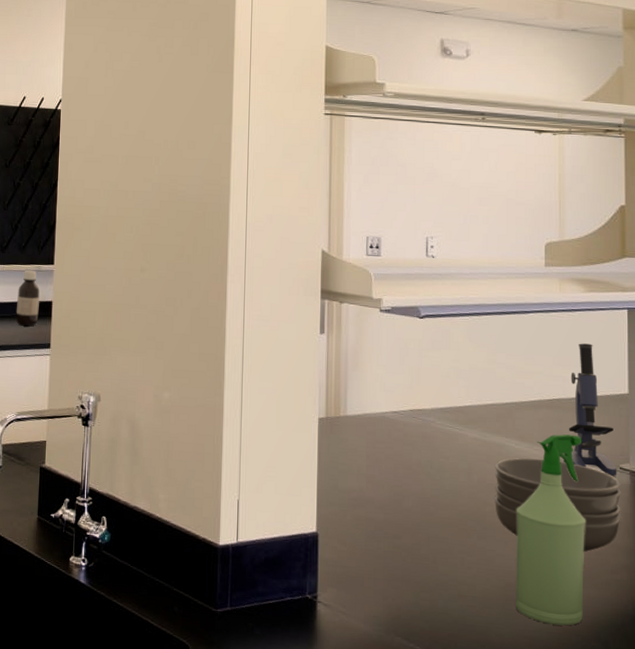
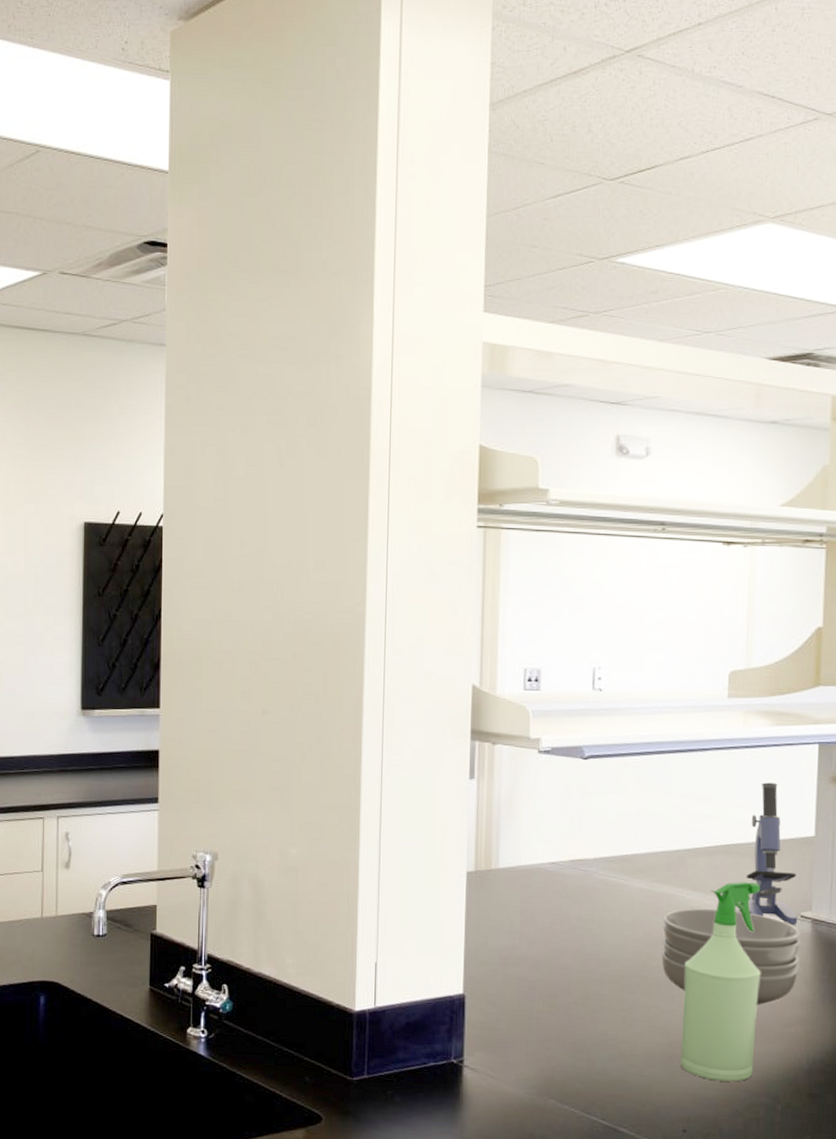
bottle: present [15,270,40,327] -> none [117,715,144,779]

